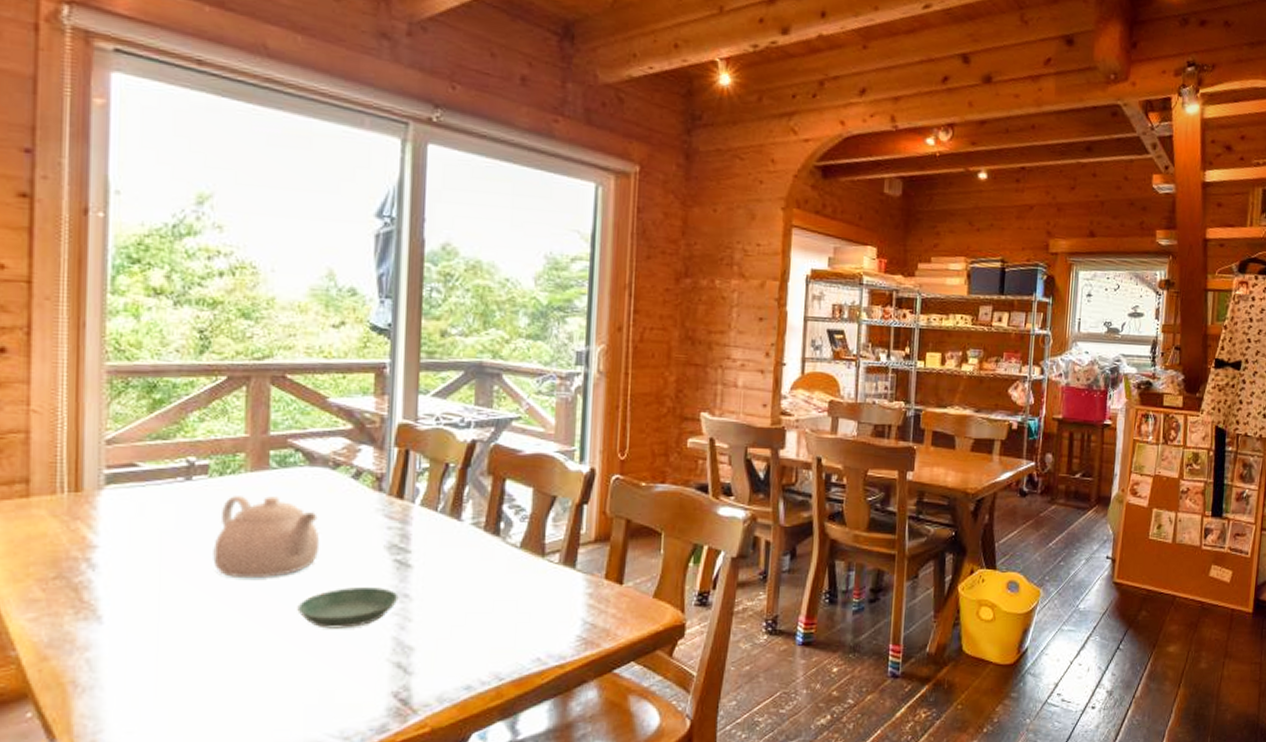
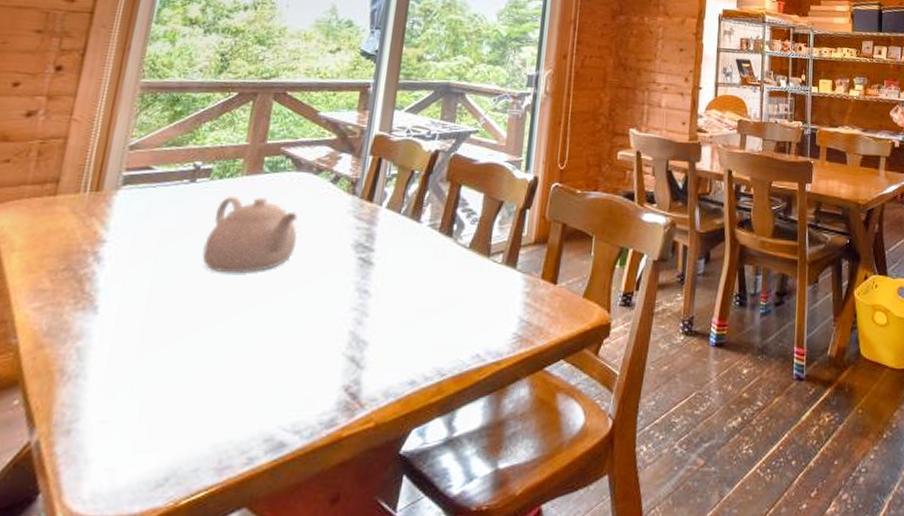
saucer: present [297,587,399,629] -> none [269,283,360,322]

